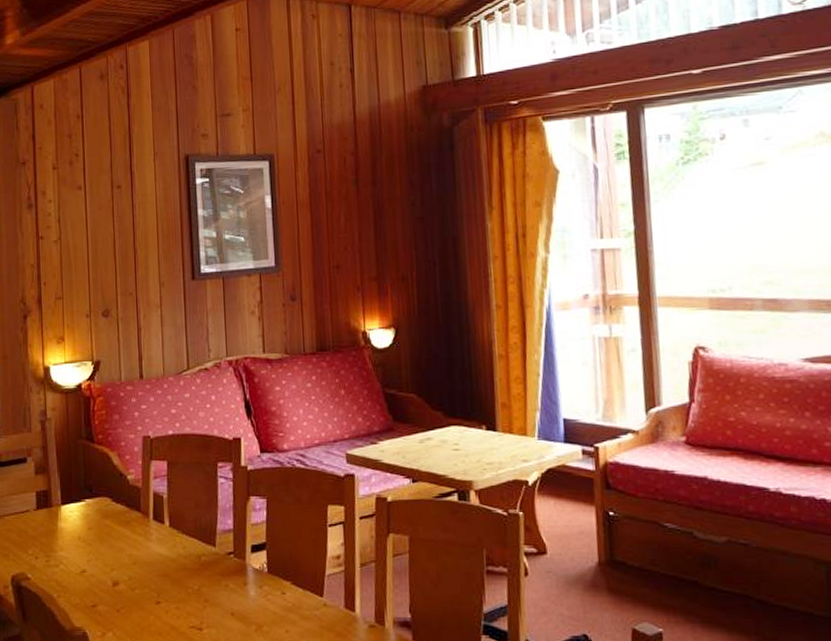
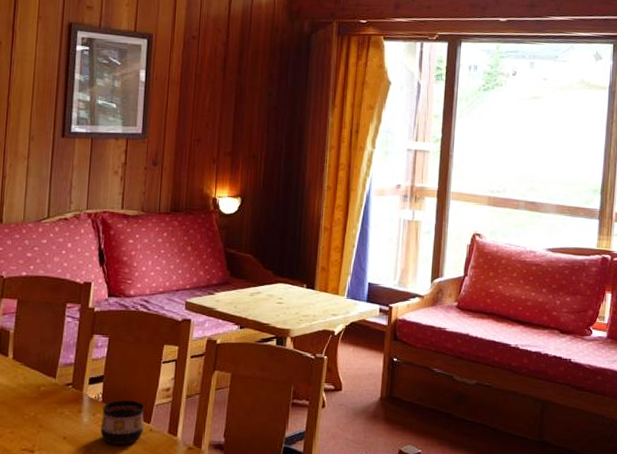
cup: none [269,571,317,621] -> present [100,400,145,444]

